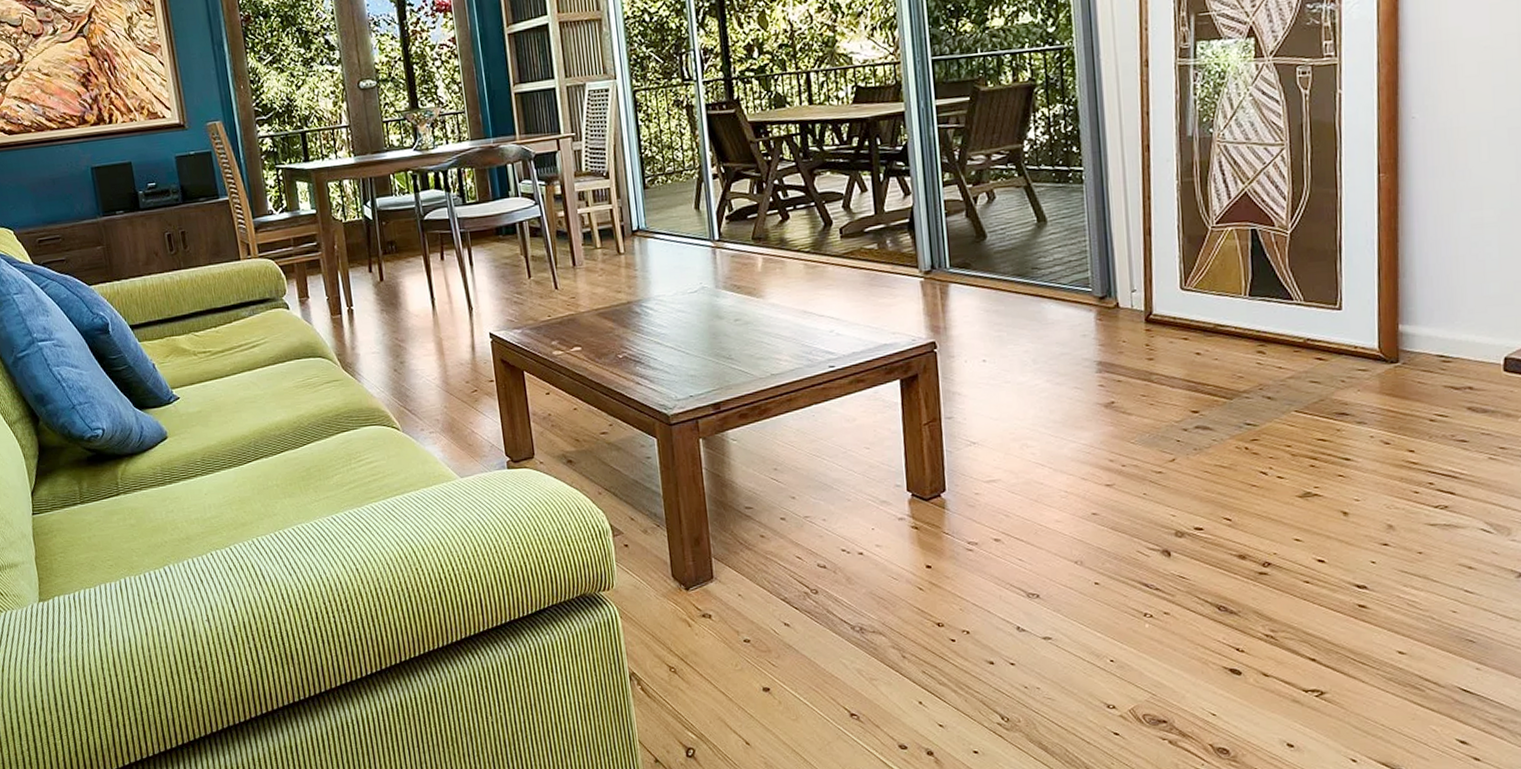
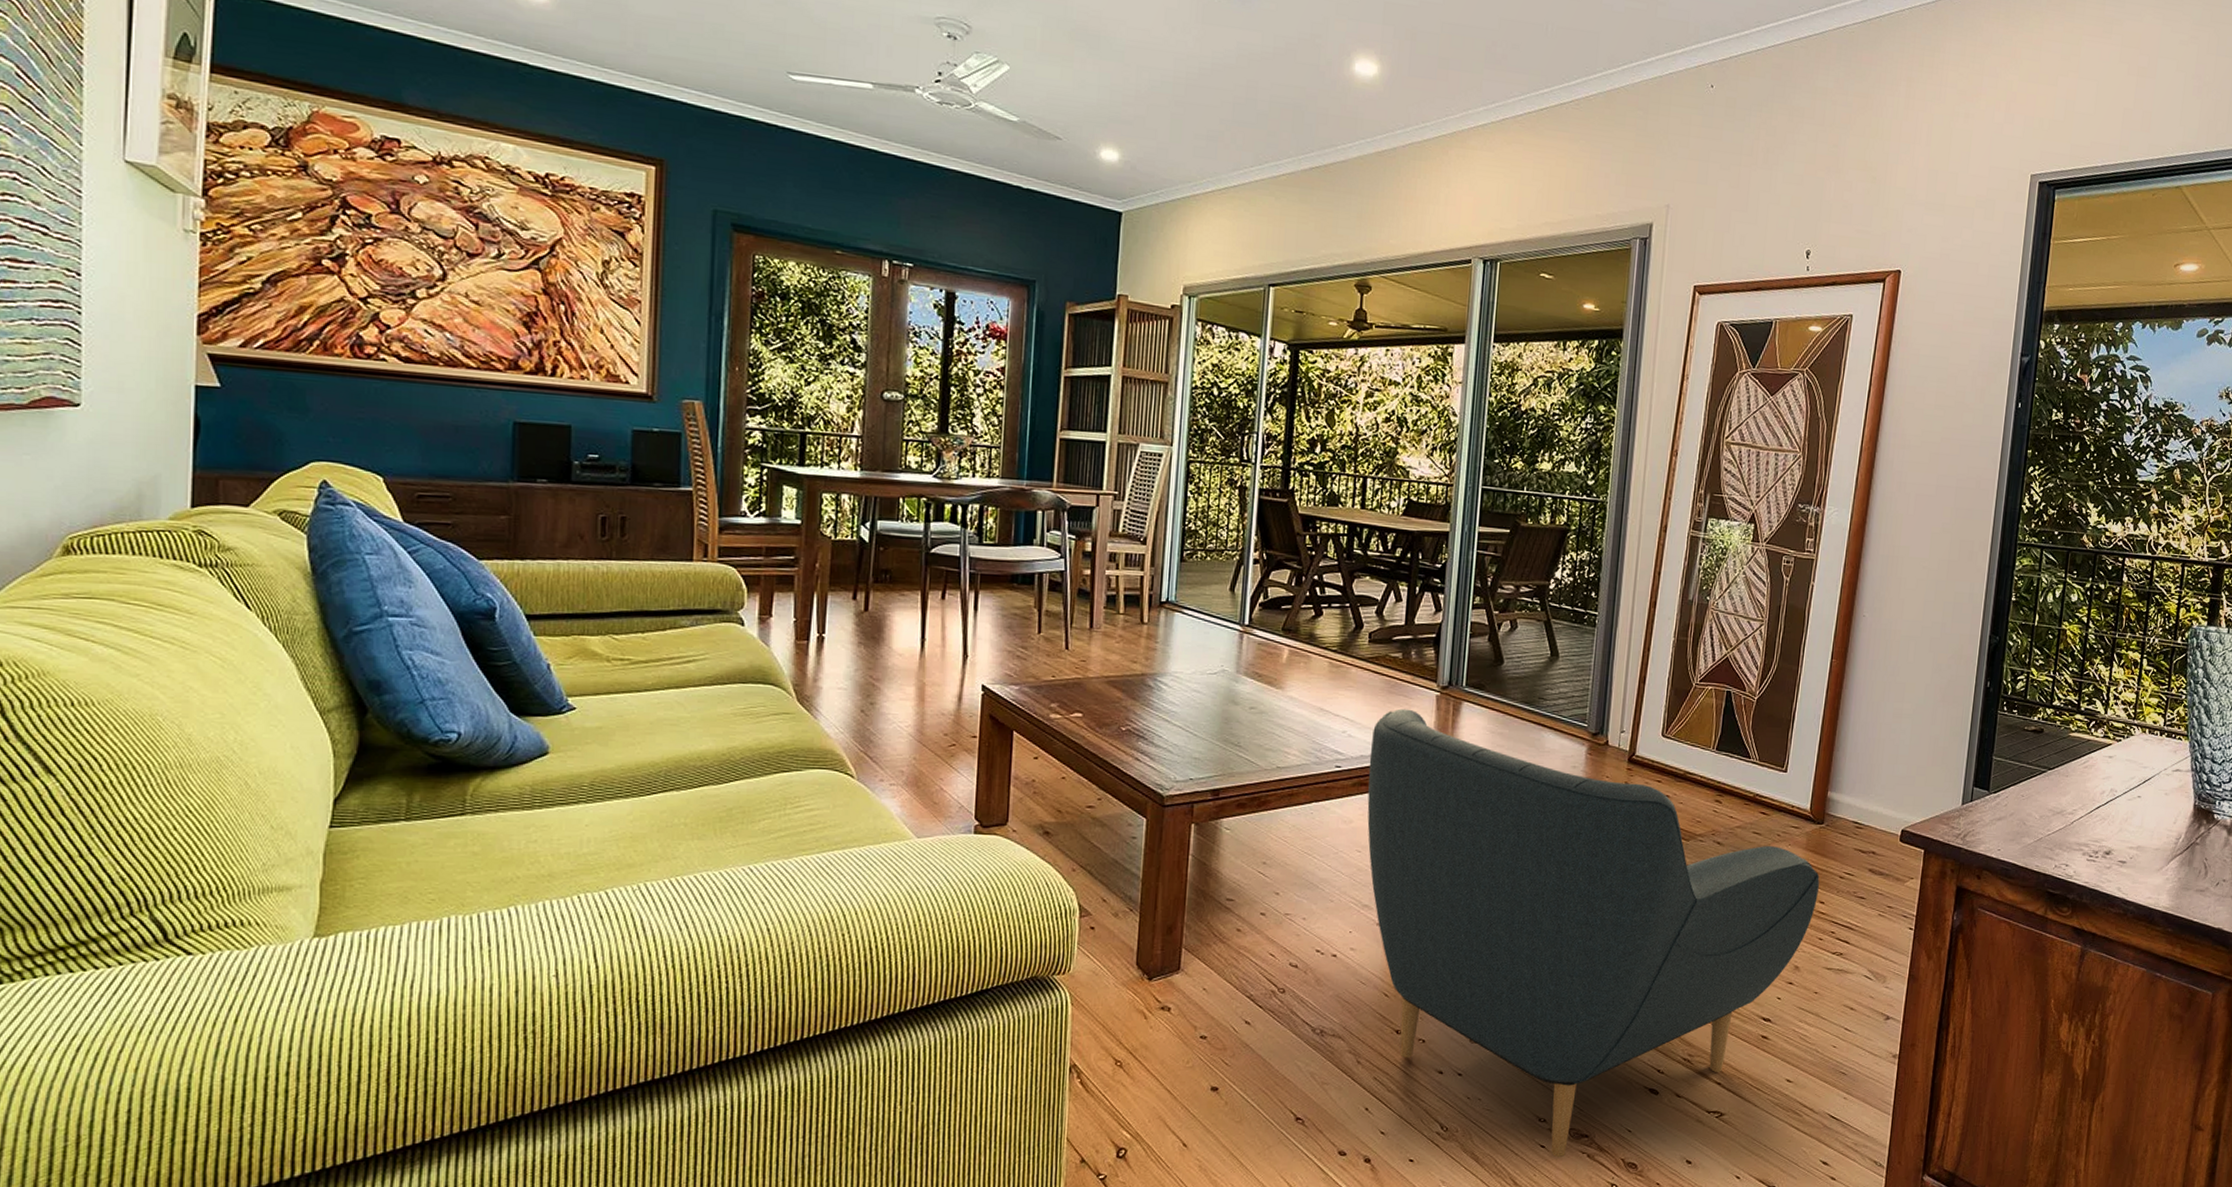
armchair: none [860,299,1405,745] -> present [1367,708,1820,1158]

